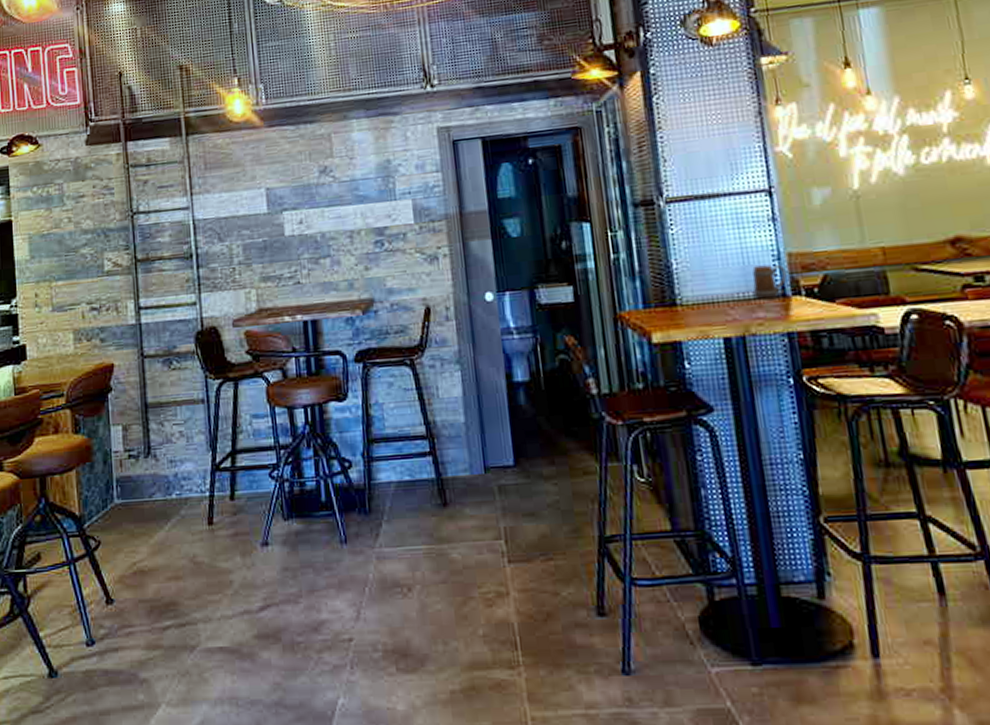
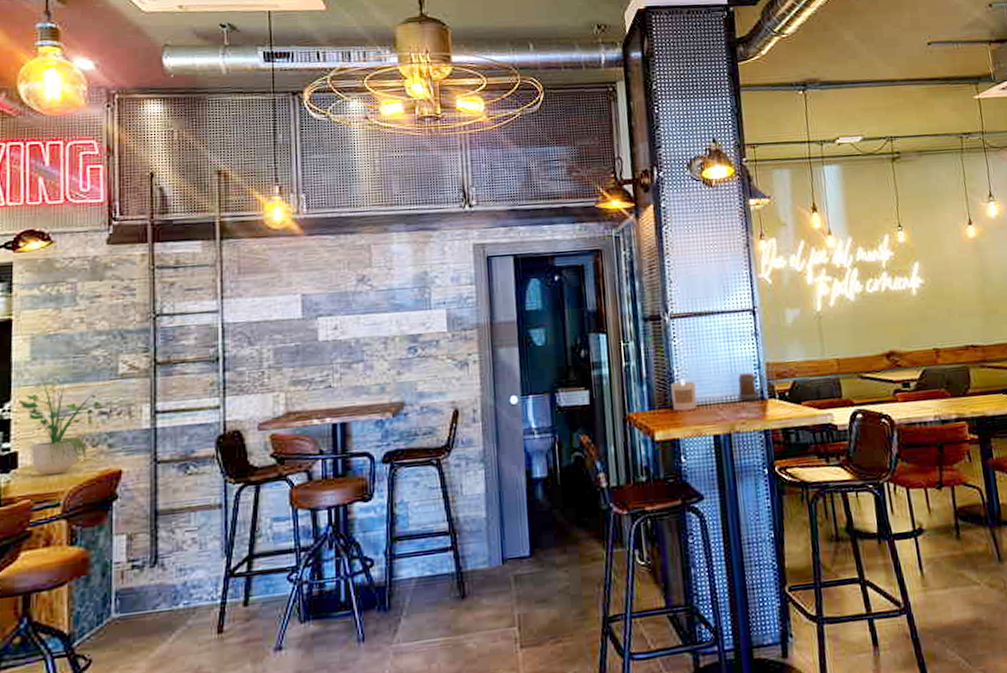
potted plant: none [23,274,92,368] -> present [19,376,102,476]
candle: none [668,271,703,310] -> present [670,378,697,411]

